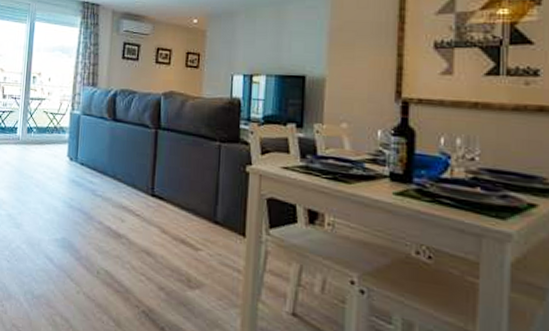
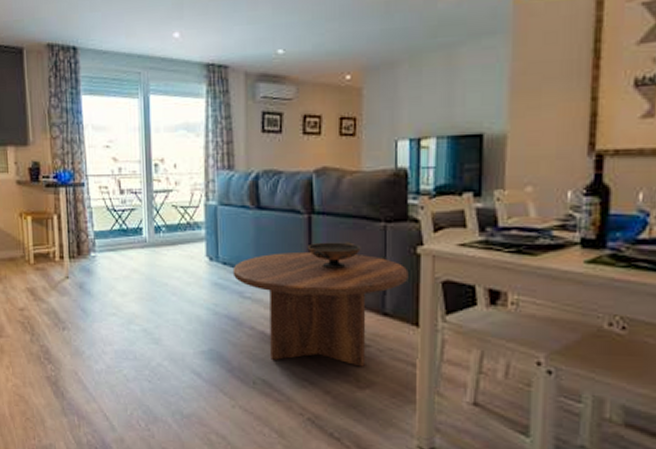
coffee table: none [88,159,238,269] -> present [232,251,409,367]
decorative bowl: none [152,153,198,179] -> present [307,242,361,269]

